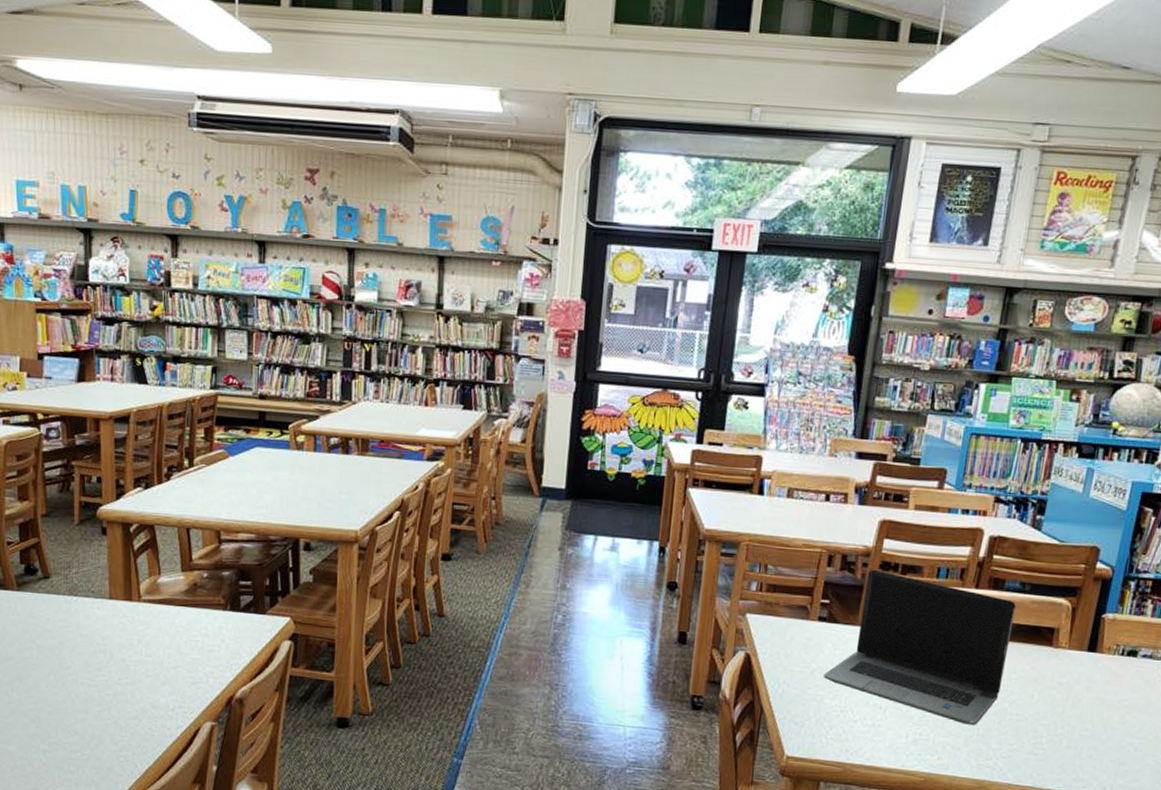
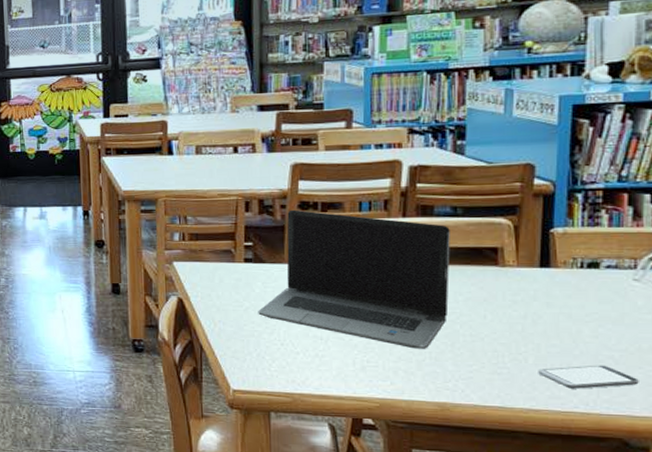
smartphone: none [1069,750,1151,773] -> present [538,365,639,389]

